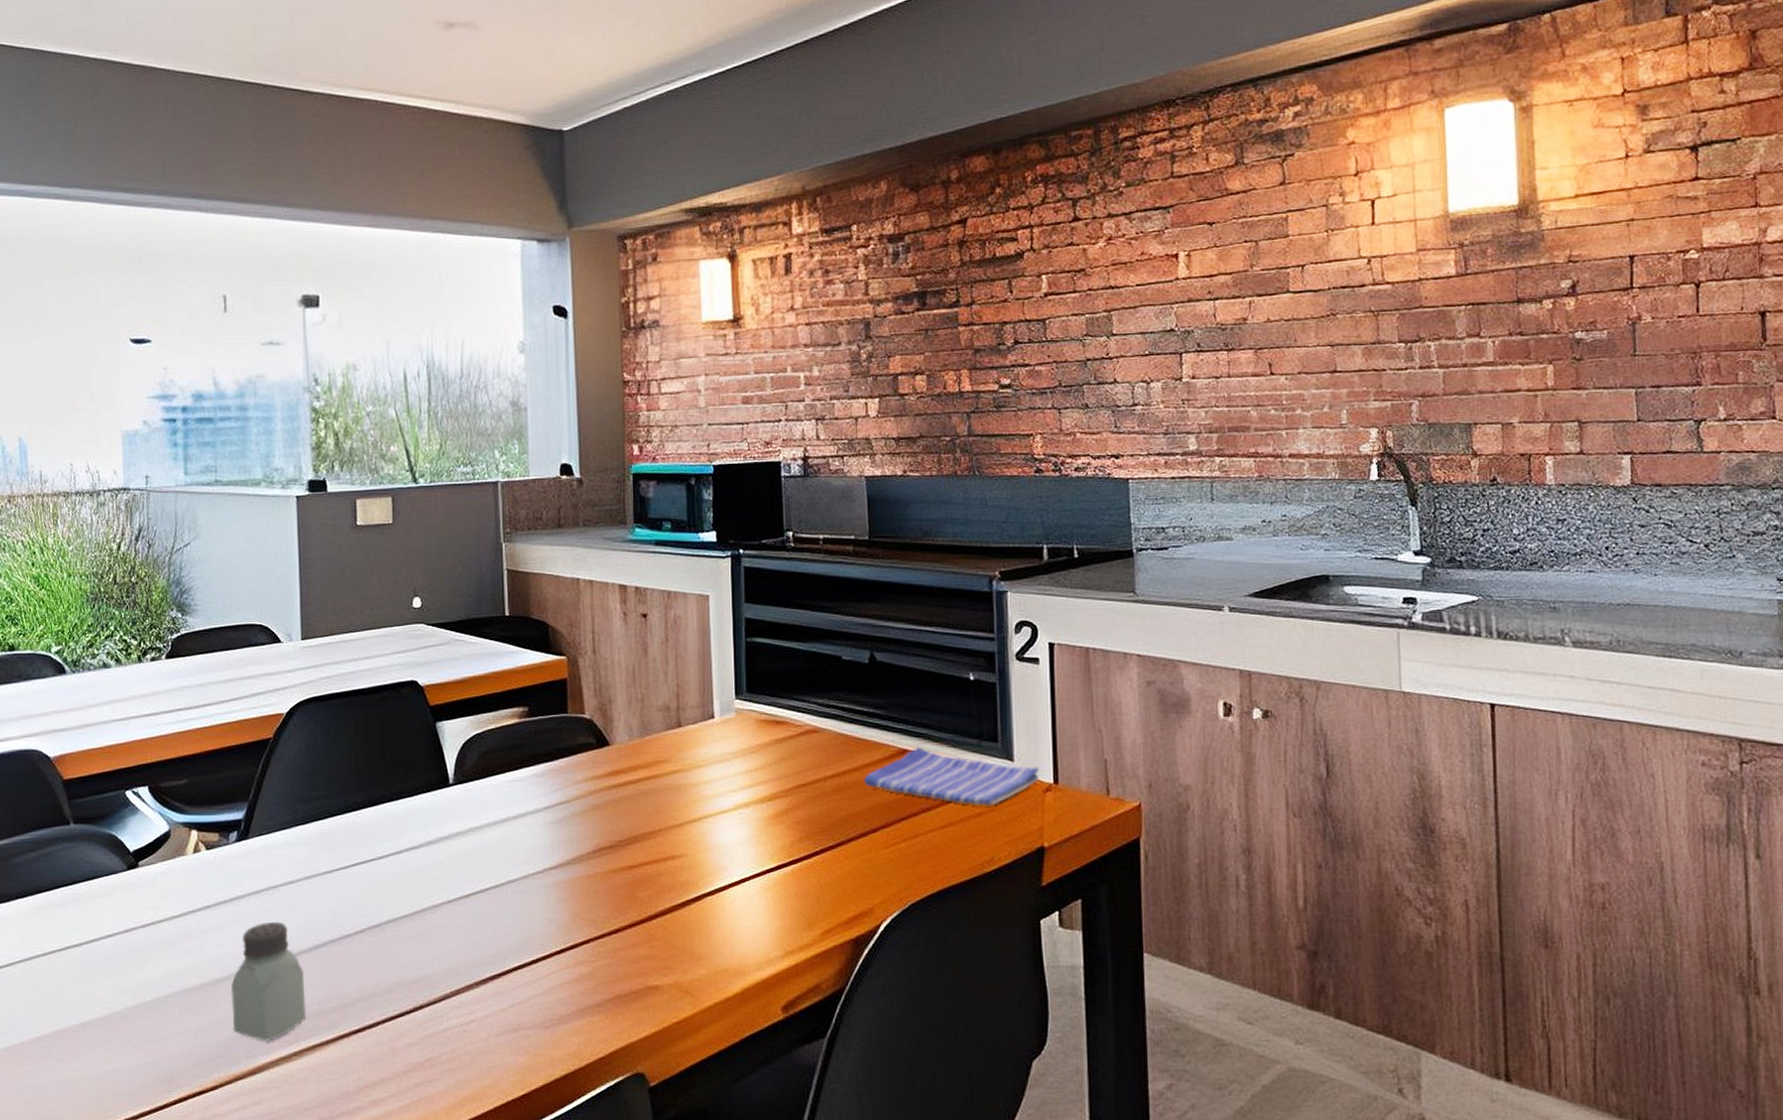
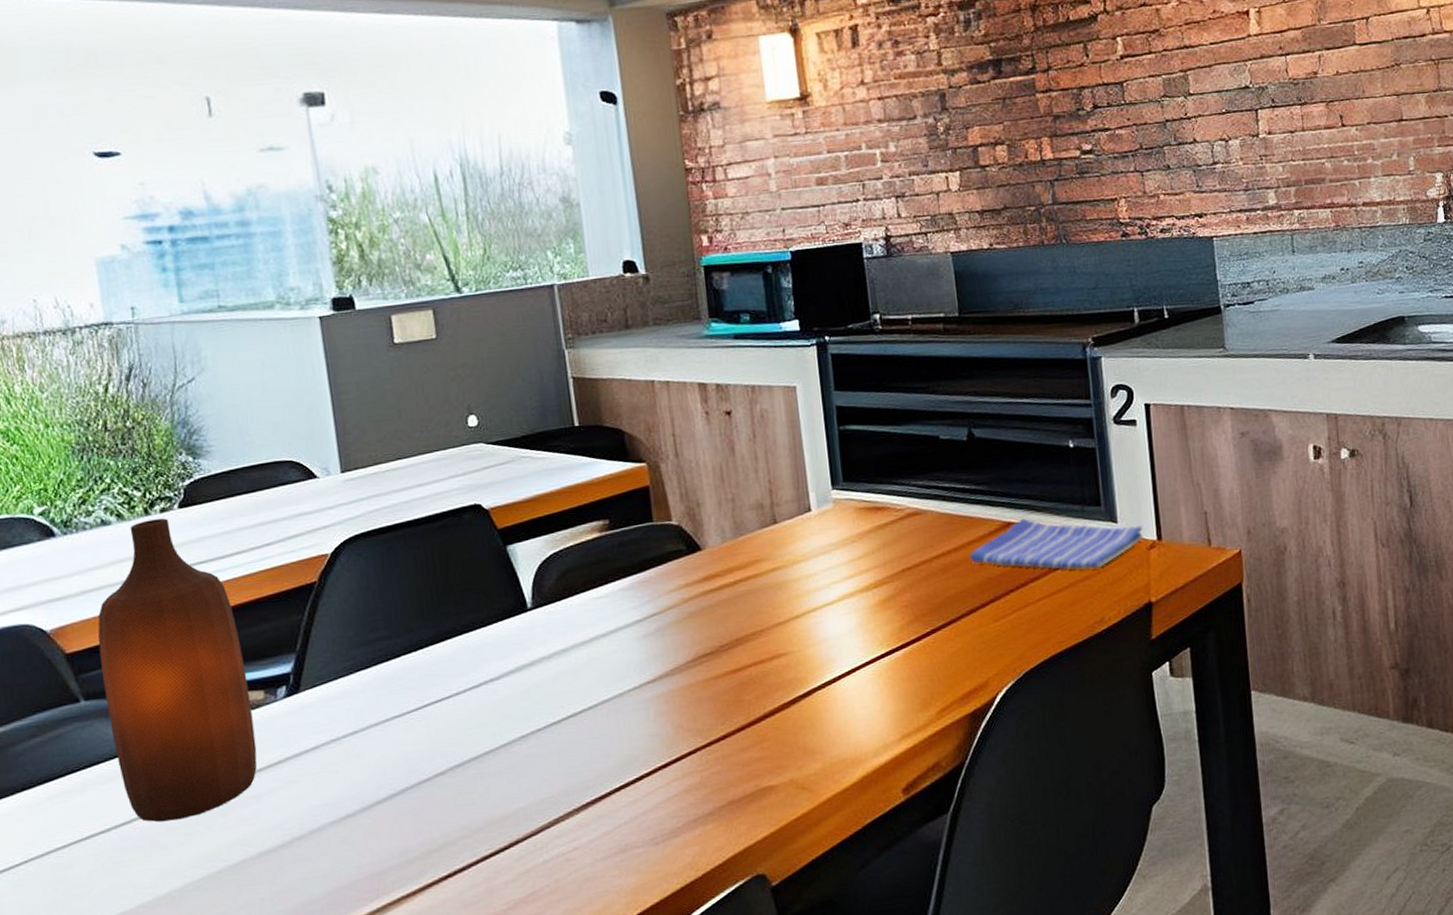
bottle: none [90,667,208,943] -> present [97,518,257,822]
saltshaker: present [230,921,307,1042] -> none [294,775,388,903]

